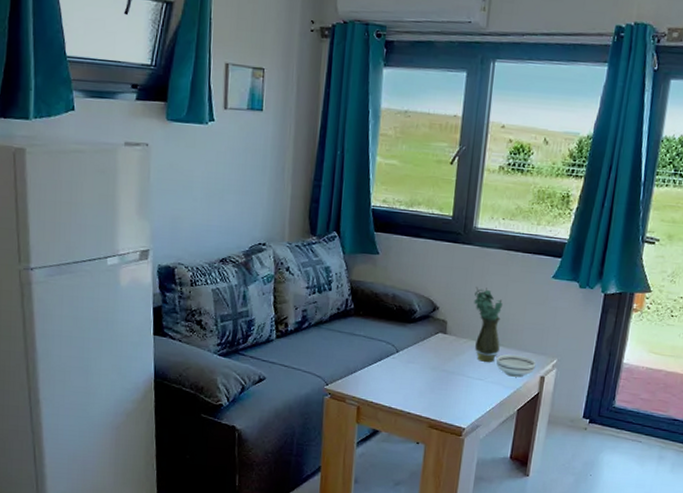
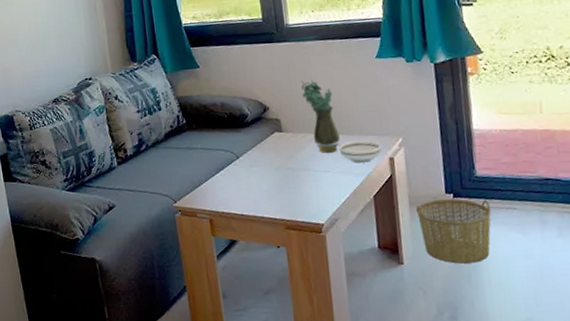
basket: none [551,422,620,485] -> present [415,198,492,264]

